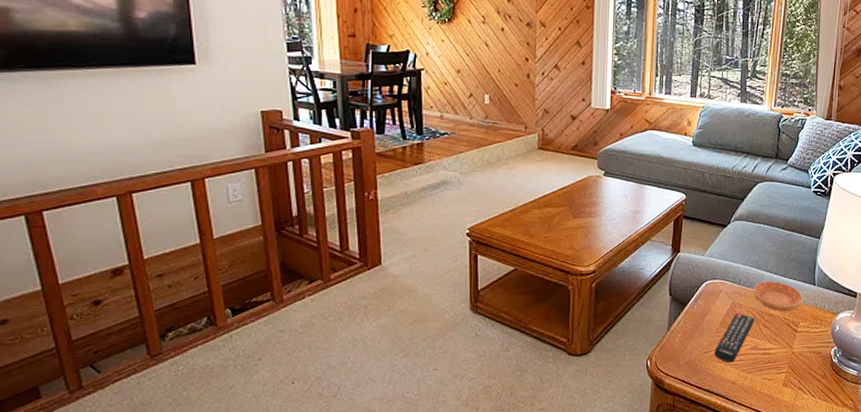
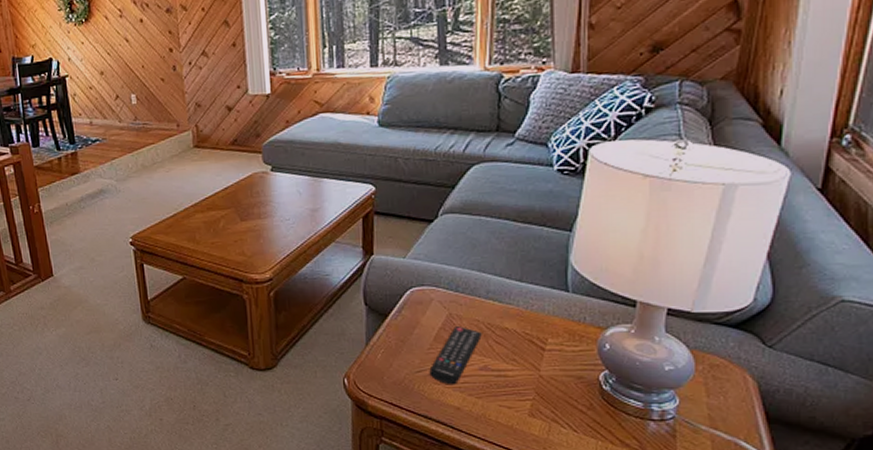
saucer: present [753,281,803,311] -> none [477,286,551,324]

